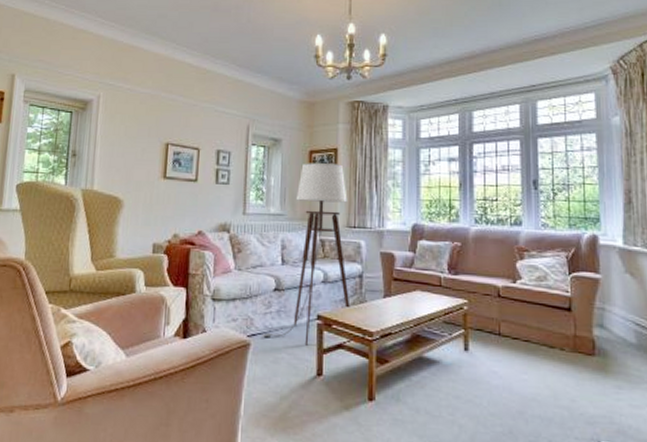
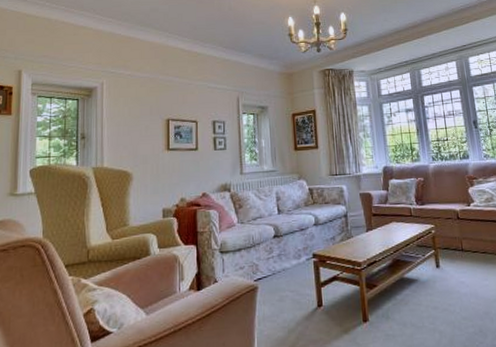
floor lamp: present [262,162,351,346] -> none [267,122,340,282]

